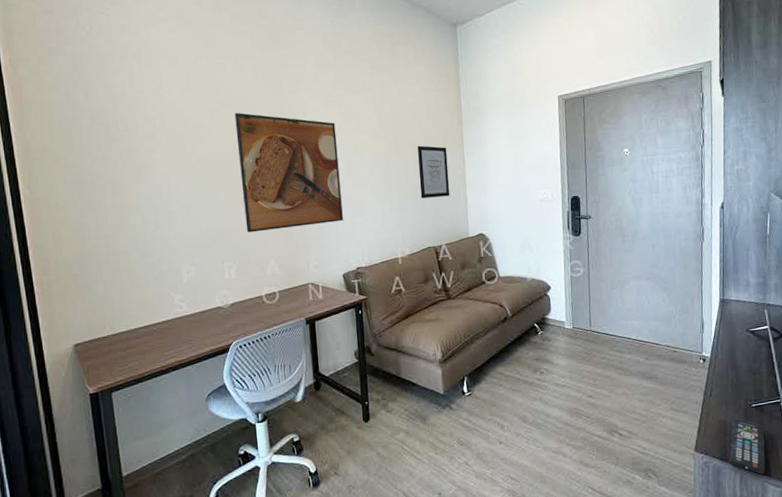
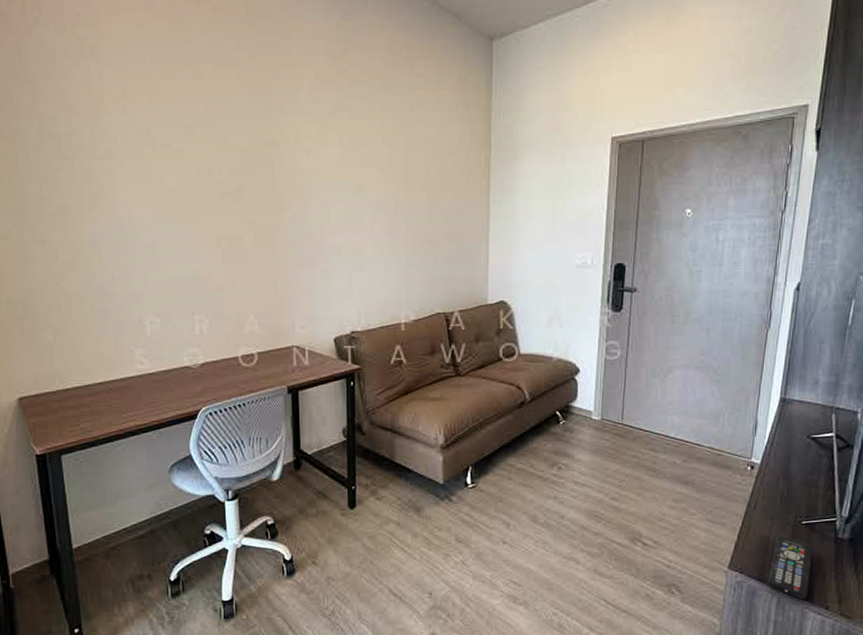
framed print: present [235,113,343,233] -> none [213,134,338,282]
wall art: present [417,145,450,199] -> none [432,188,469,254]

